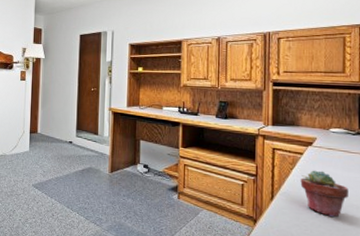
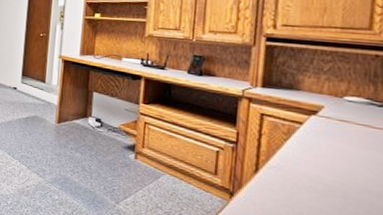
potted succulent: present [300,170,349,218] -> none [296,144,367,203]

